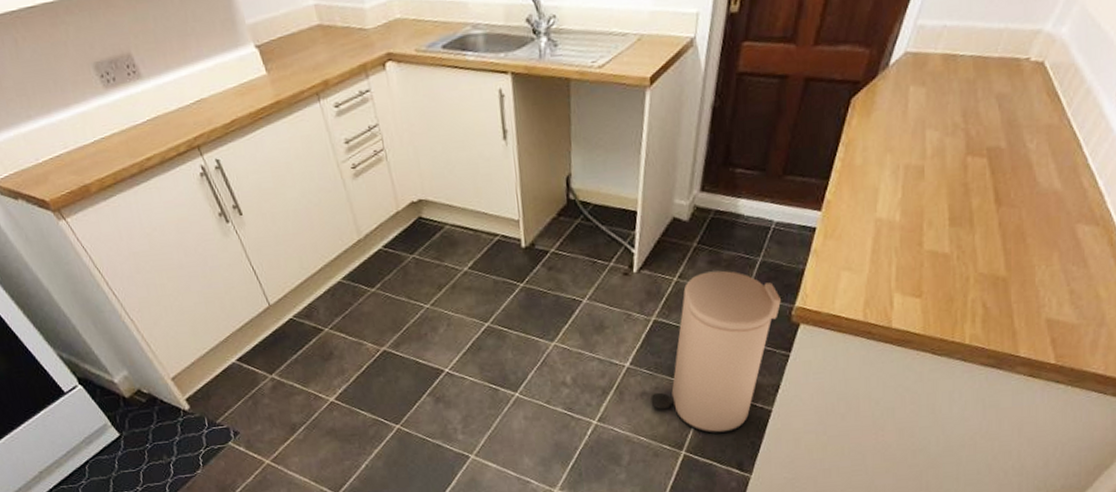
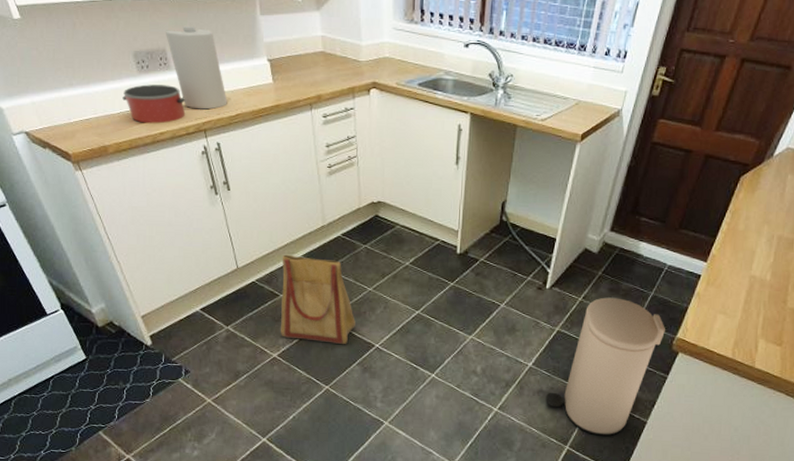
cooking pot: none [92,97,172,150] -> present [122,84,186,124]
paper towel holder: none [126,18,219,123] -> present [166,25,227,110]
shopping bag: none [318,278,418,378] -> present [280,254,356,345]

